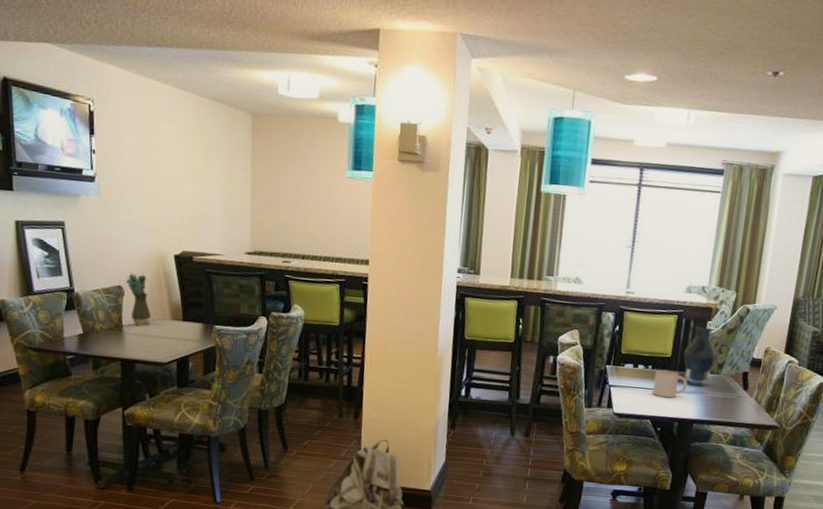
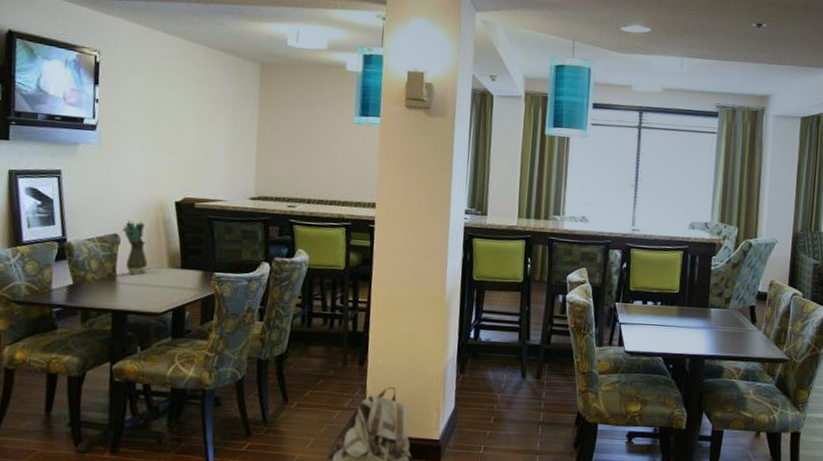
mug: present [652,369,688,399] -> none [662,305,697,335]
vase: present [683,326,717,387] -> none [691,261,724,322]

